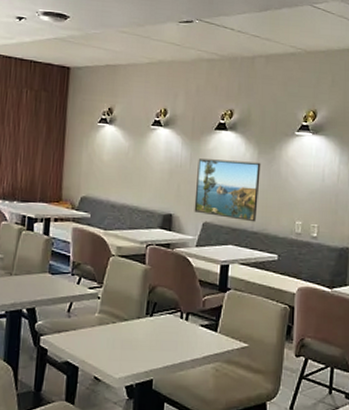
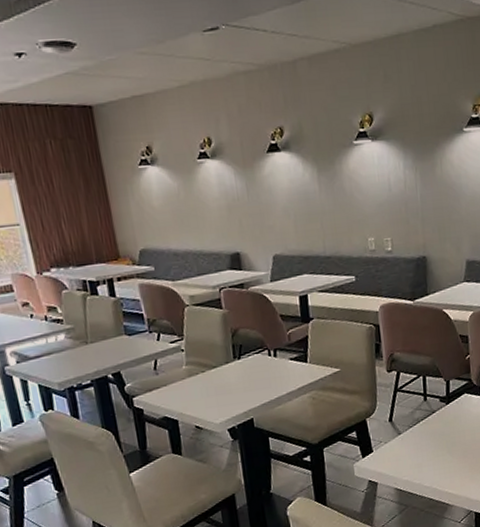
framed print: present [194,158,261,222] -> none [255,181,327,247]

